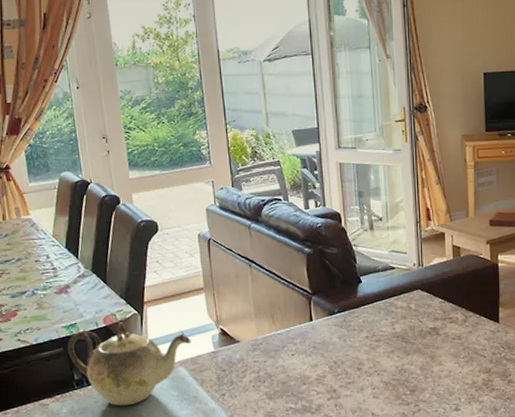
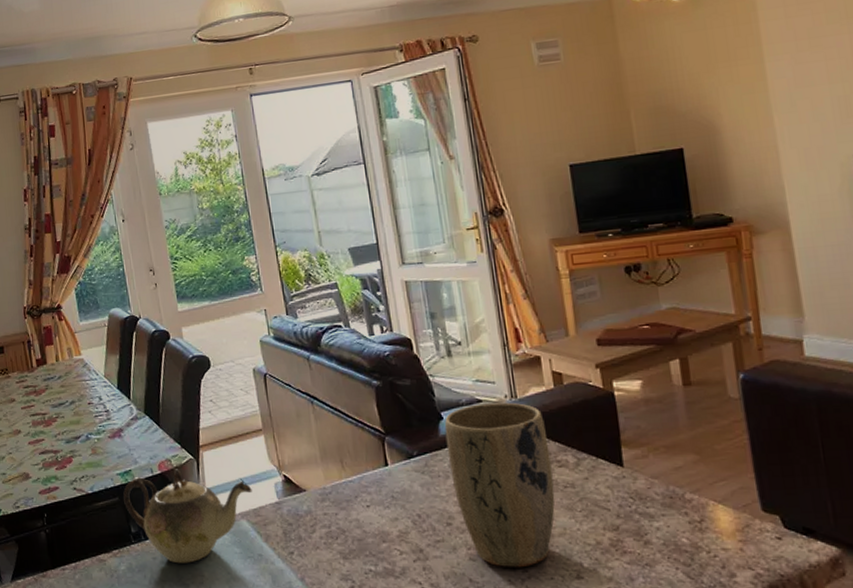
plant pot: none [362,270,445,404] -> present [444,402,555,568]

